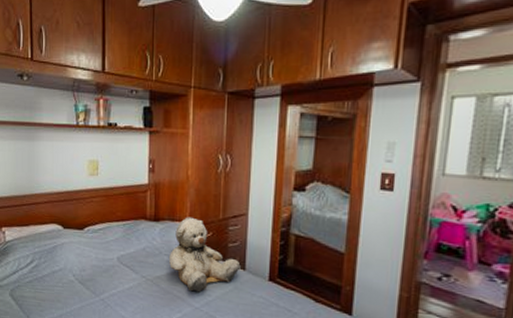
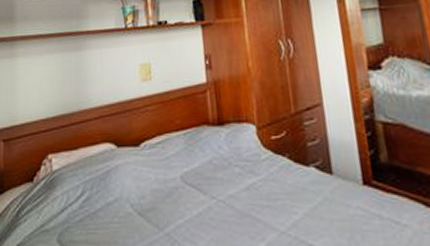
teddy bear: present [168,217,241,293] -> none [239,115,327,211]

